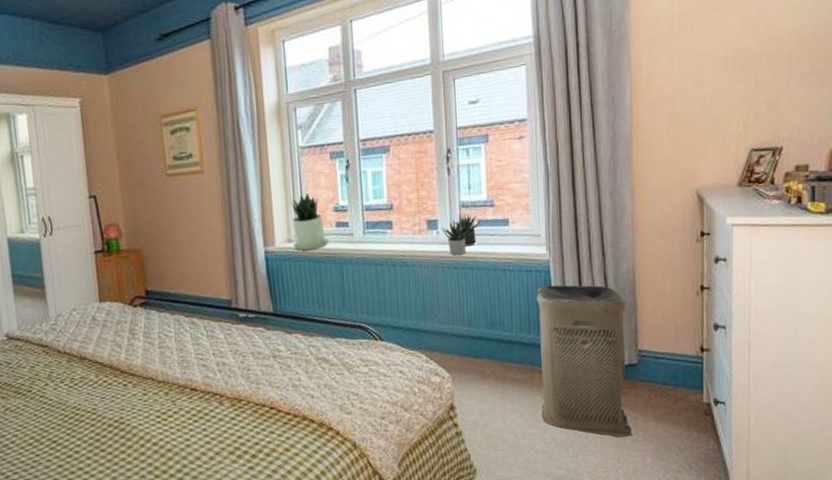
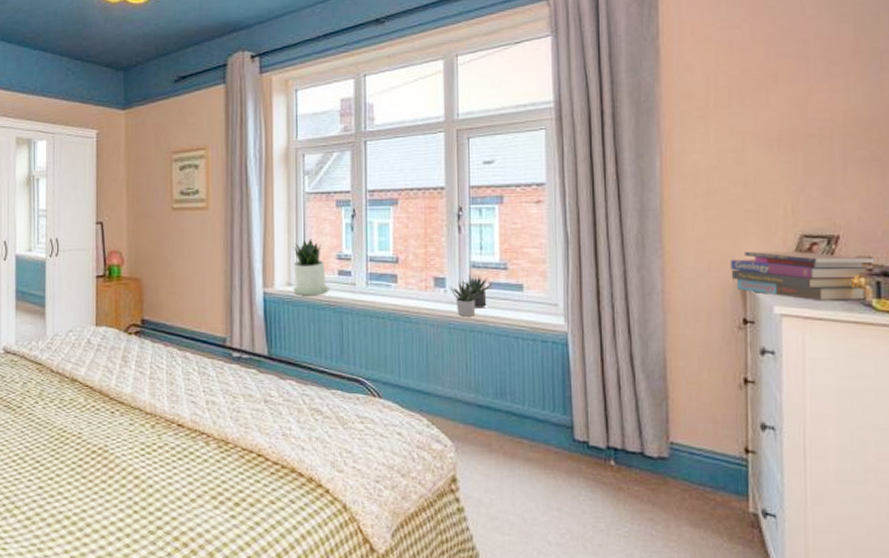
laundry basket: present [535,285,633,438] -> none [551,359,663,540]
books: none [691,164,811,209] -> present [731,251,875,300]

